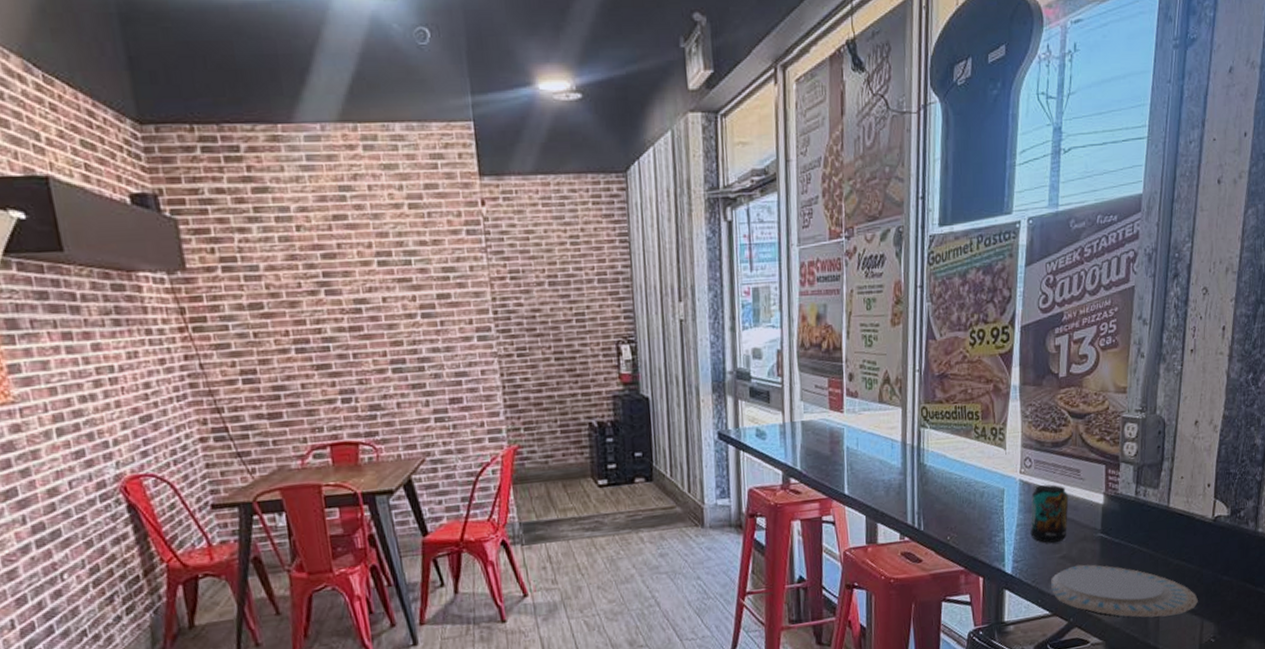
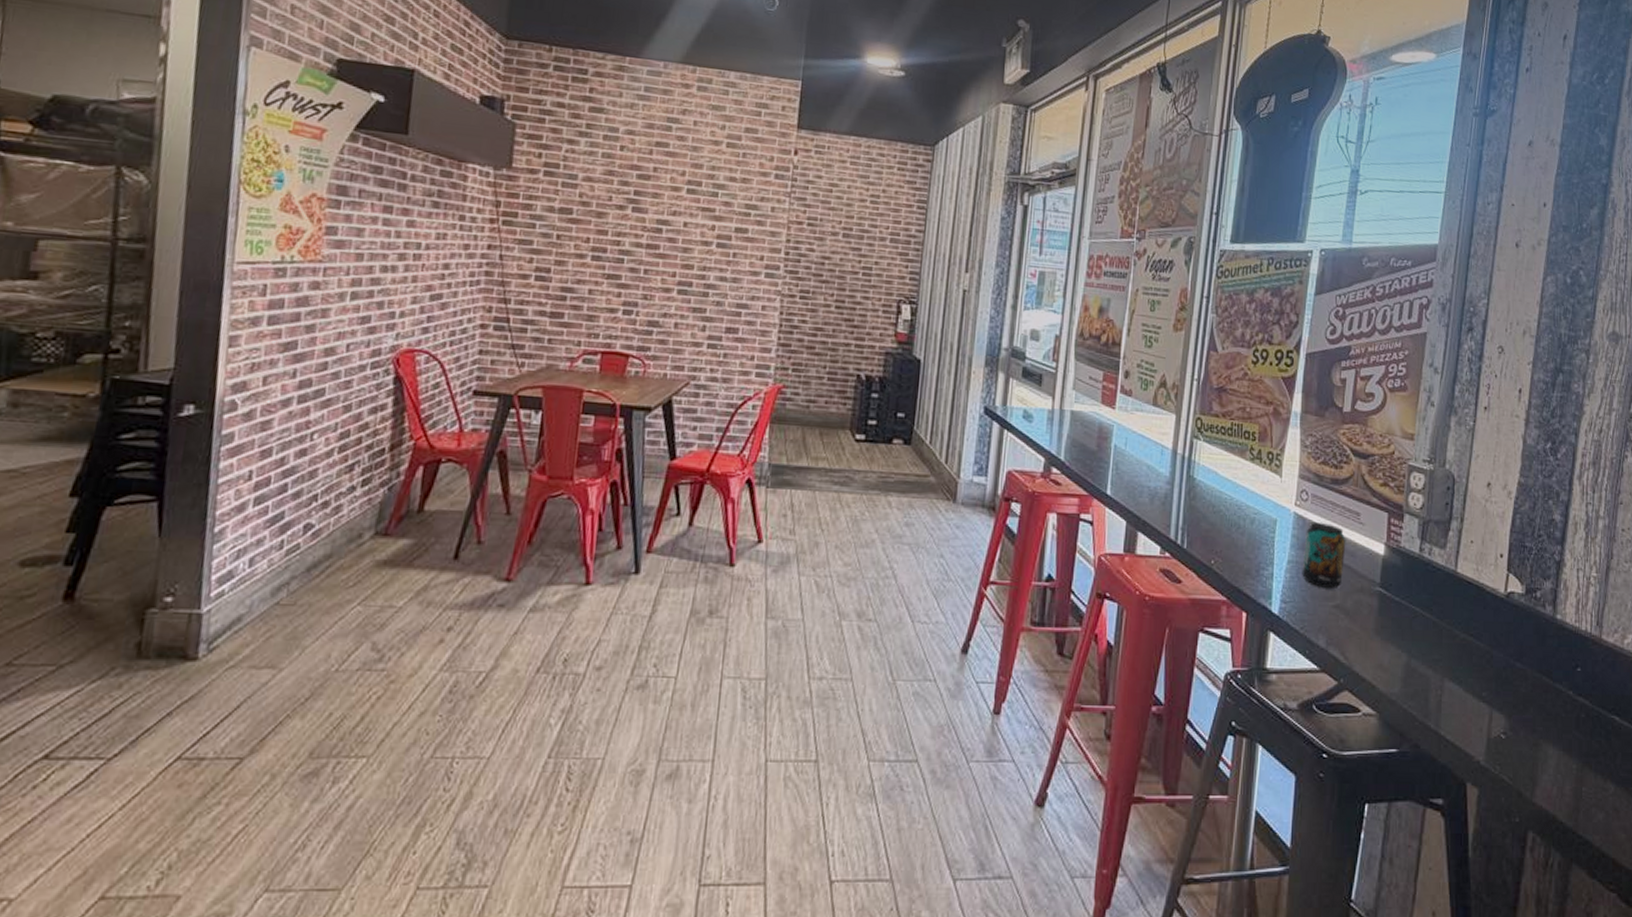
plate: present [1050,564,1198,617] -> none [1320,618,1486,698]

